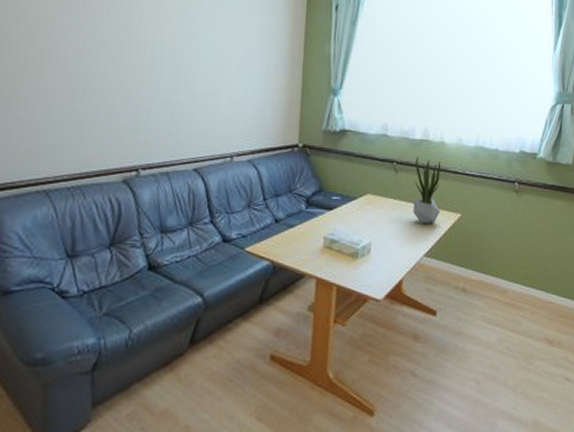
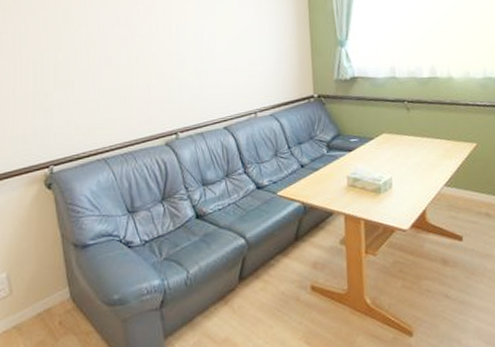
potted plant: present [413,157,441,223] -> none [425,94,456,156]

